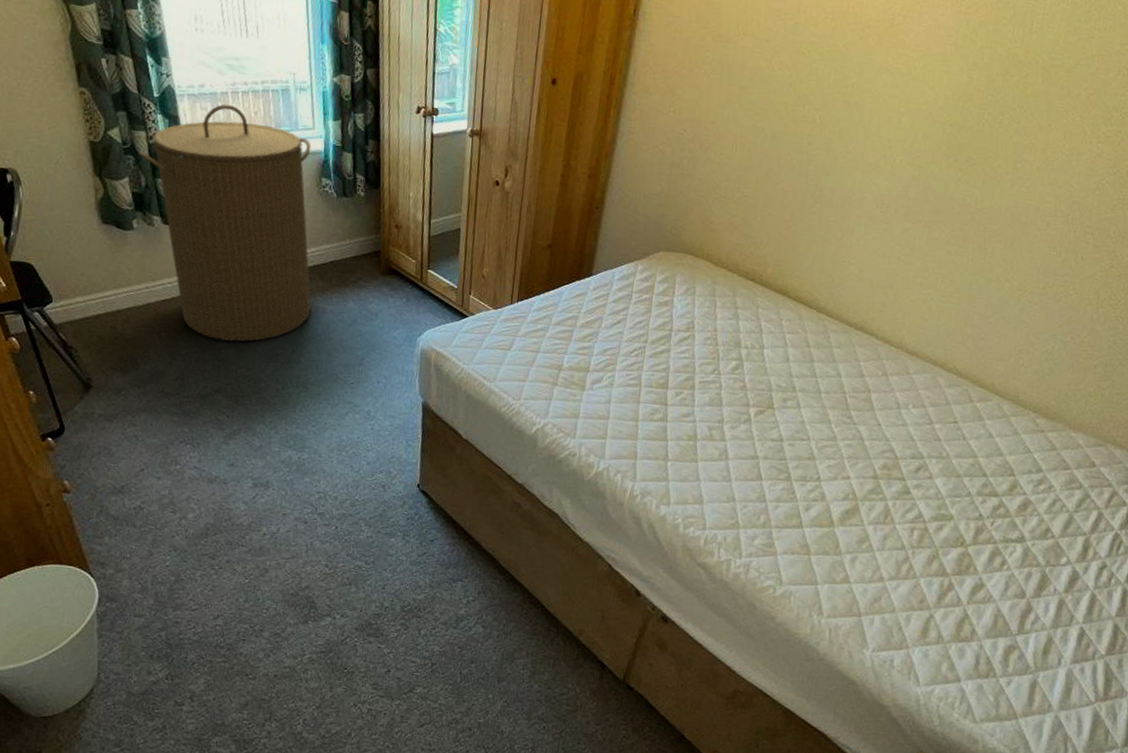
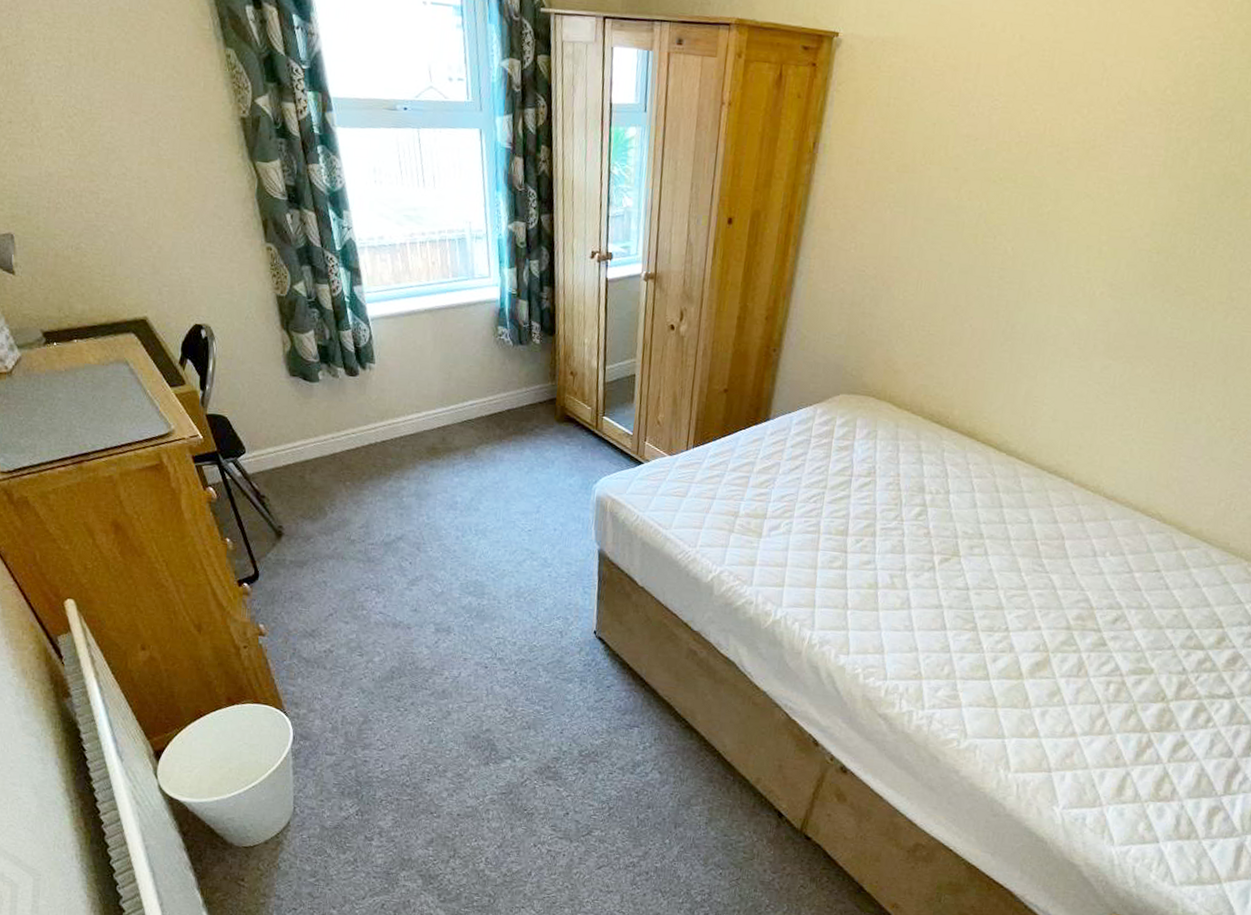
laundry hamper: present [139,104,312,342] -> none [323,255,489,490]

